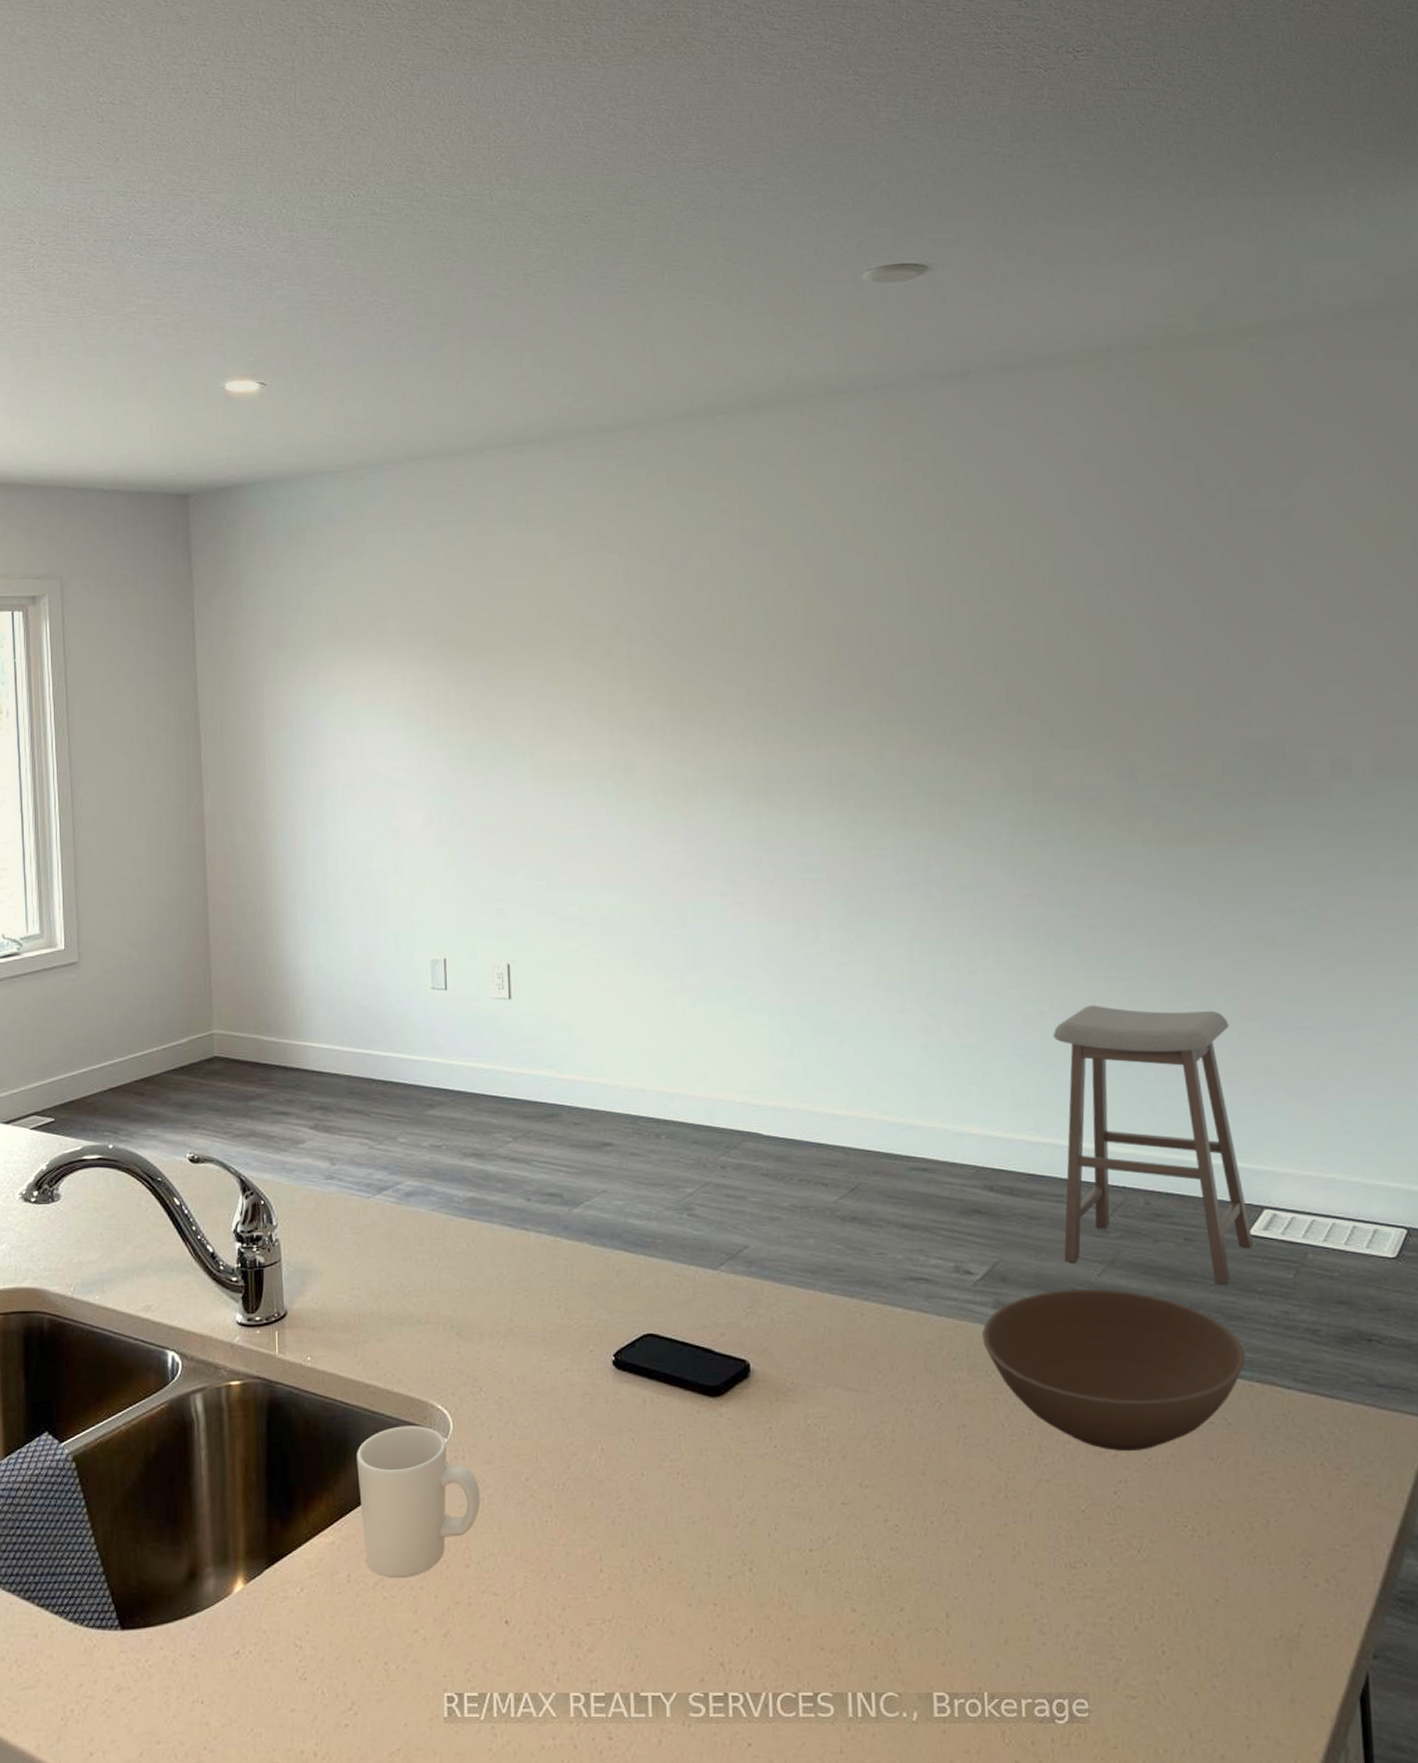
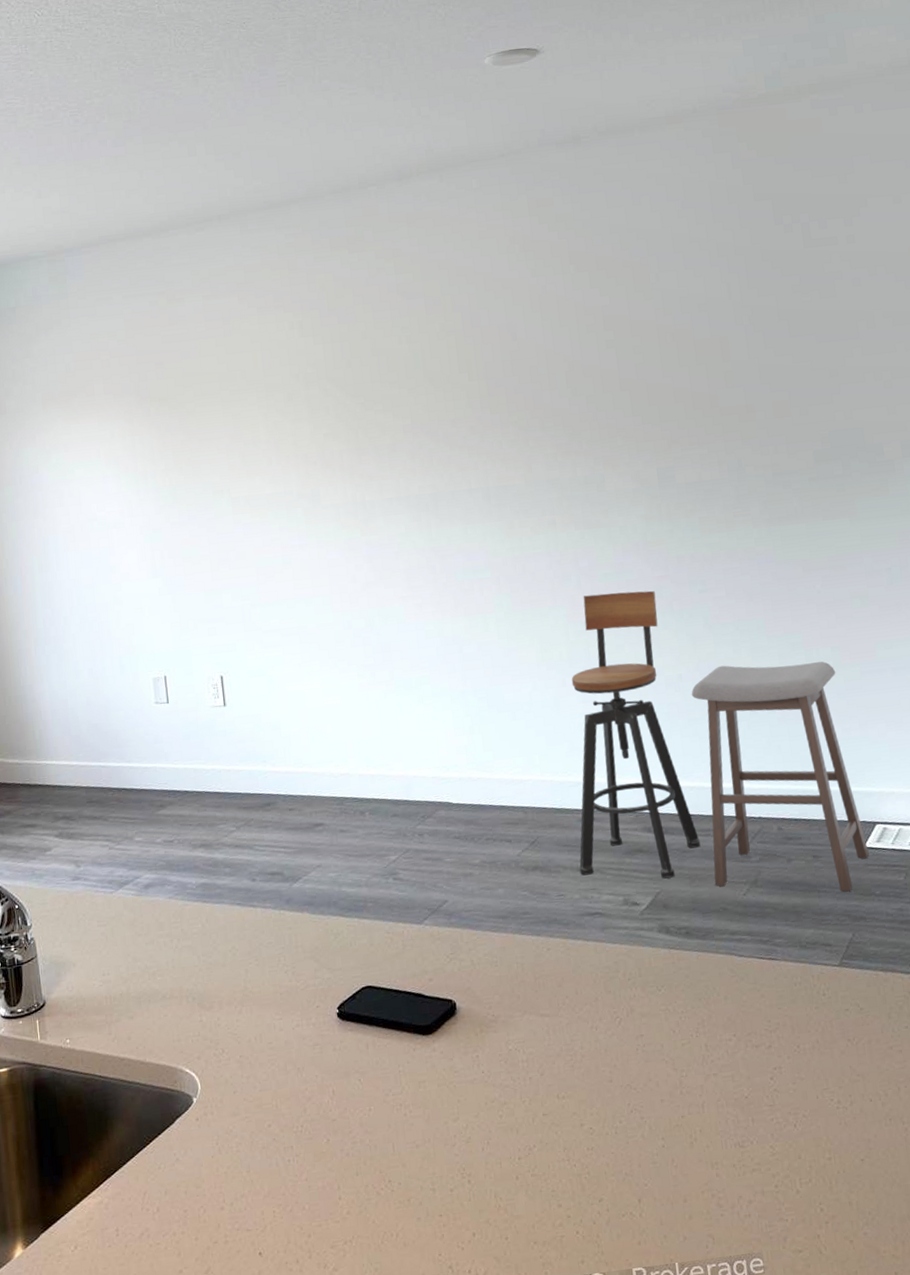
mug: present [357,1426,481,1579] -> none [117,1089,230,1228]
bar stool: none [905,908,1051,1247] -> present [571,590,701,879]
bowl: present [981,1289,1245,1451] -> none [650,905,870,1043]

